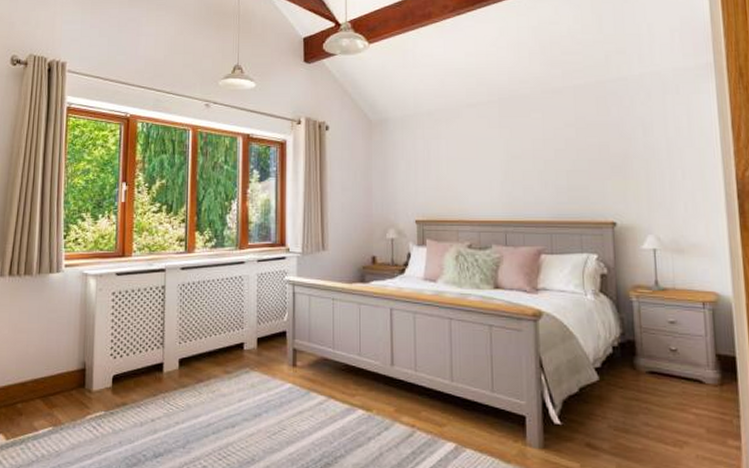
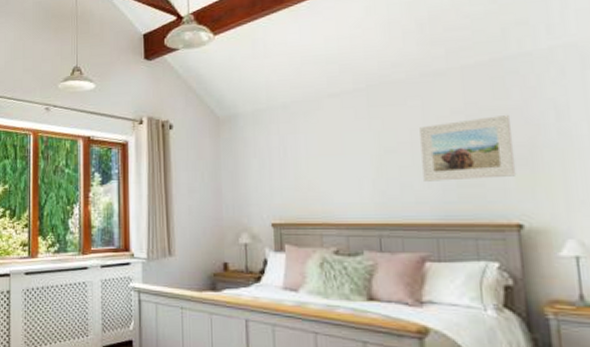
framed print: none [540,129,613,185] -> present [419,114,517,182]

